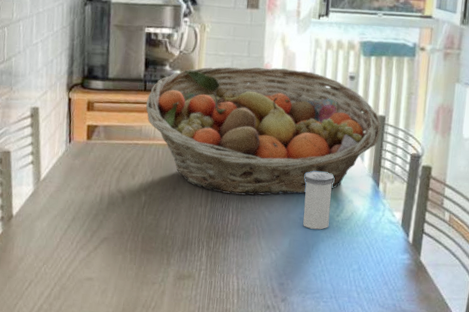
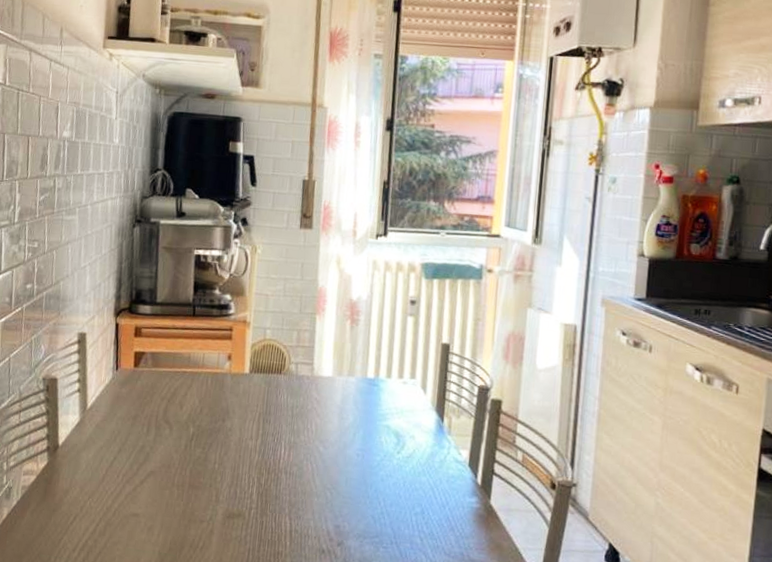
fruit basket: present [145,66,382,196] -> none [194,290,446,429]
salt shaker: present [303,171,334,230] -> none [360,404,394,468]

